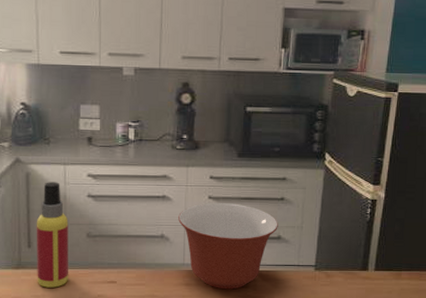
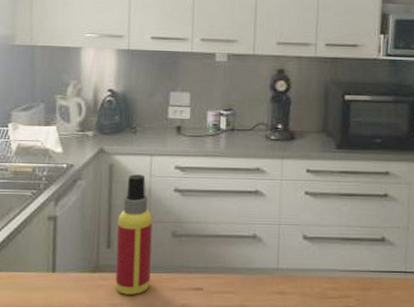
mixing bowl: present [178,203,278,290] -> none [272,199,382,300]

